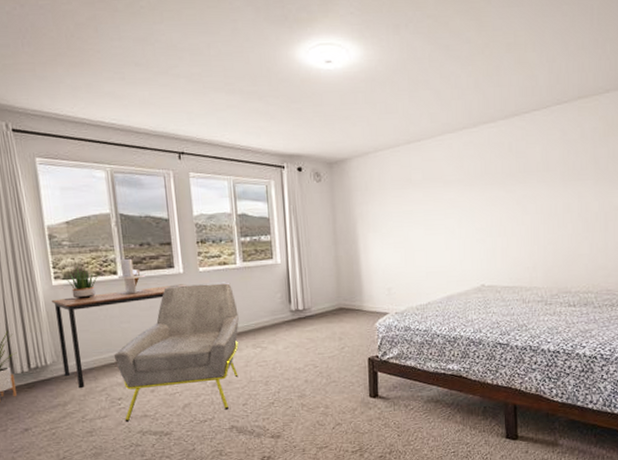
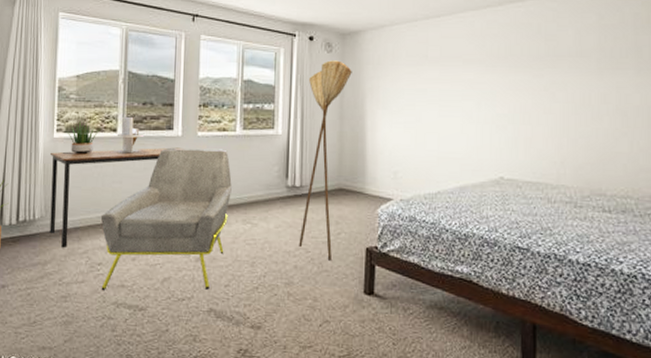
floor lamp: none [302,189,342,373] -> present [299,60,352,261]

